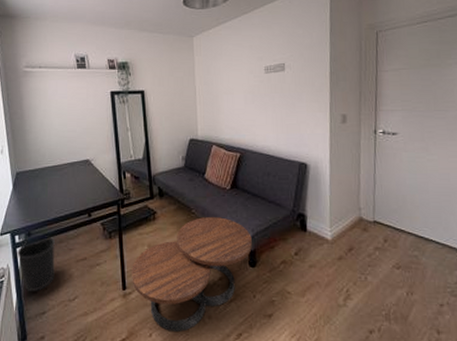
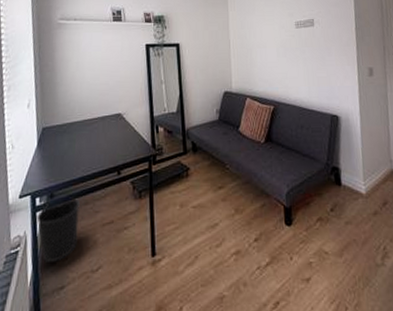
coffee table: present [132,217,252,333] -> none [162,172,288,304]

